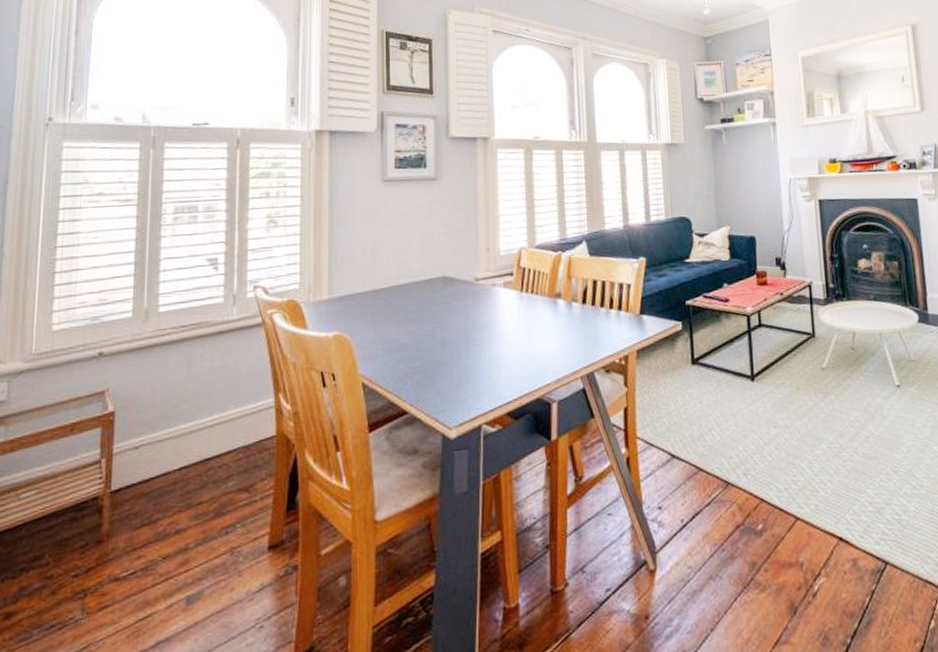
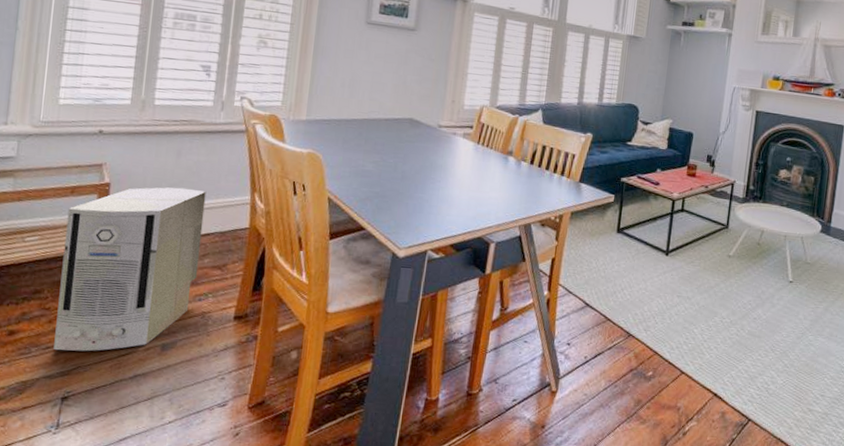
air purifier: none [59,401,224,629] -> present [54,187,207,352]

